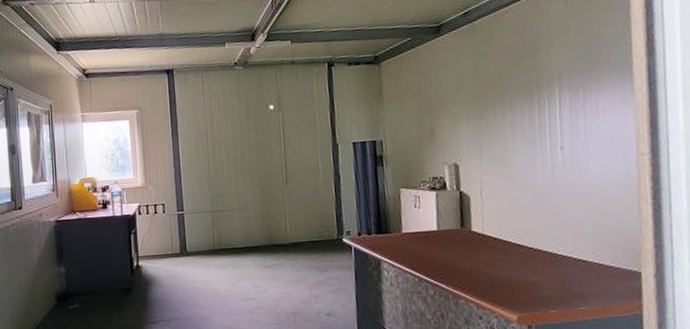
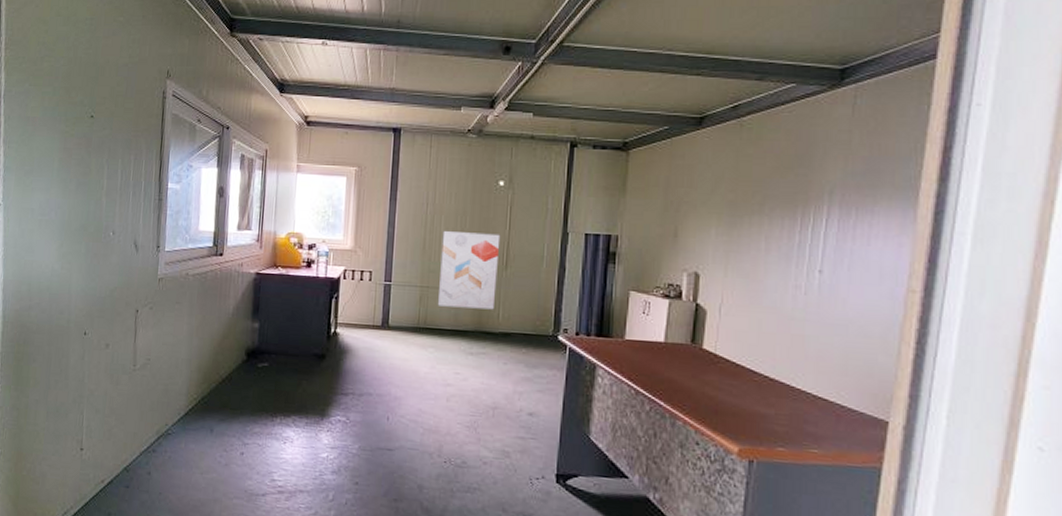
wall art: none [224,153,281,227] -> present [437,231,501,310]

